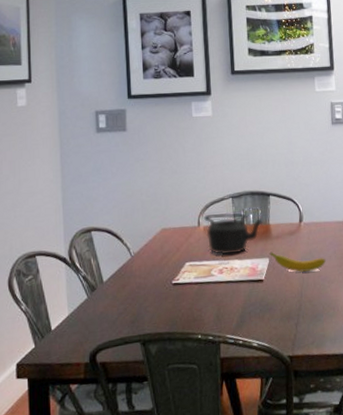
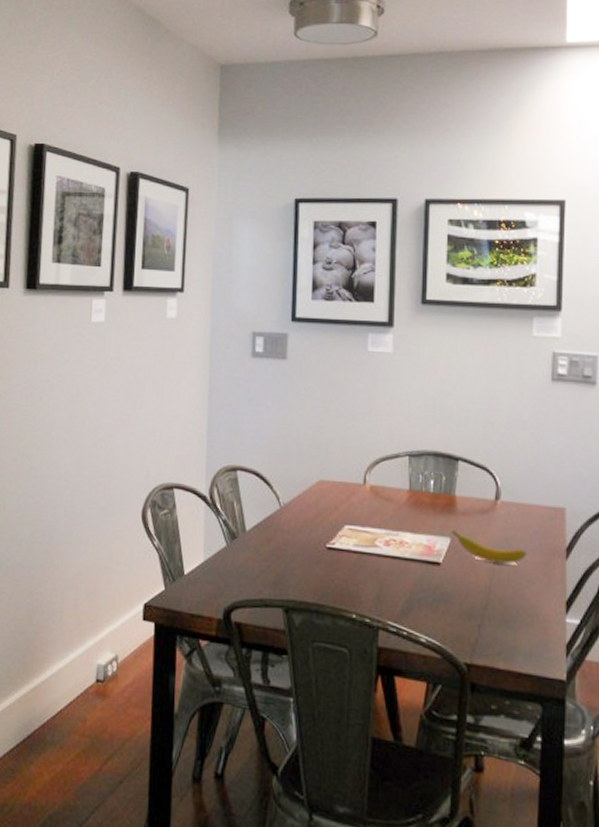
teapot: present [203,213,263,255] -> none [370,471,446,525]

